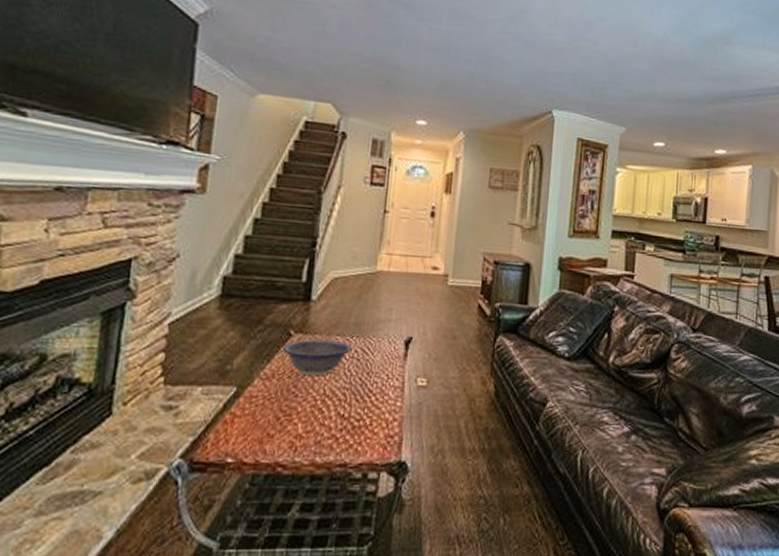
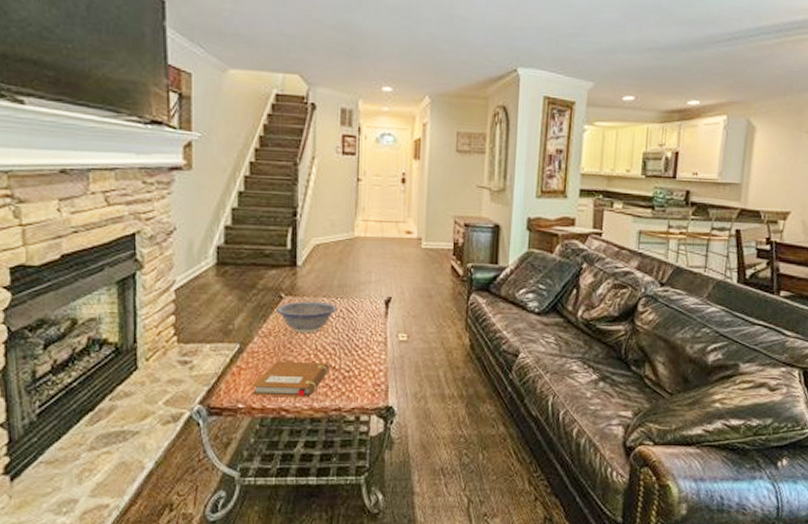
notebook: none [244,407,338,451] -> present [251,361,330,398]

